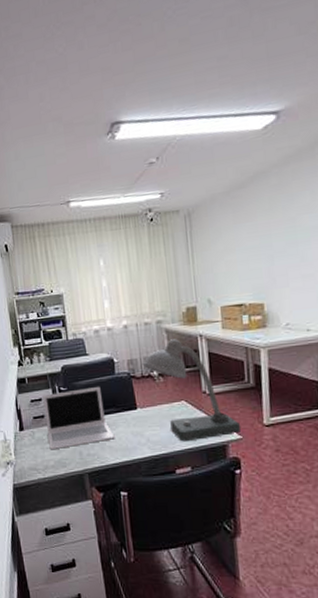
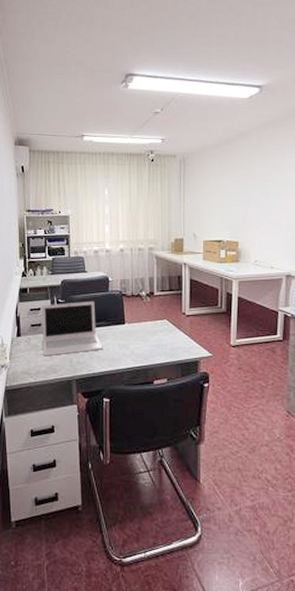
desk lamp: present [142,339,242,442] -> none [133,265,212,356]

